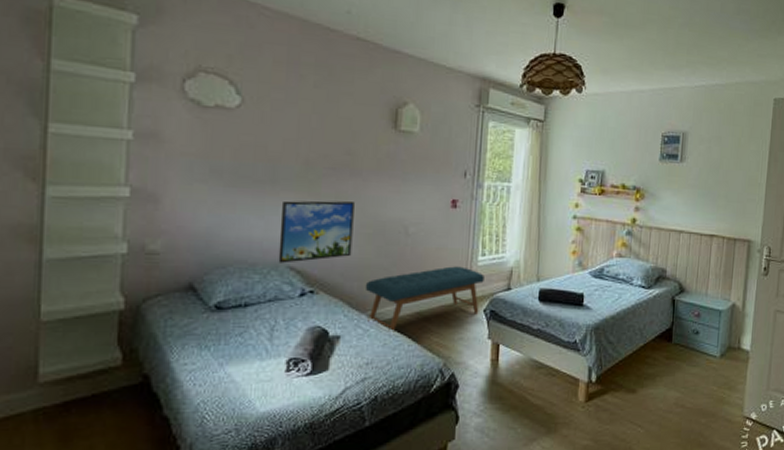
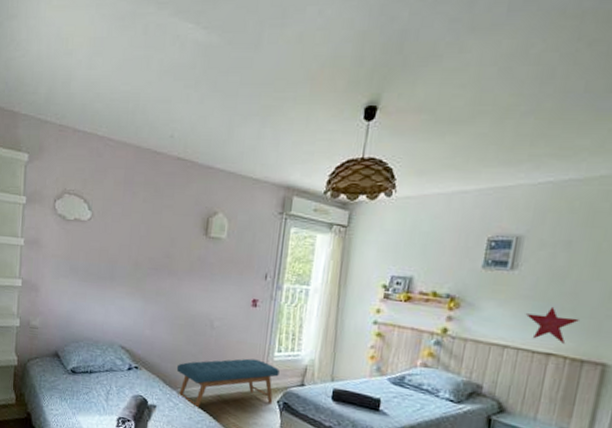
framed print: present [278,200,354,264] -> none [113,294,171,343]
decorative star: none [693,193,731,226] -> present [525,306,580,344]

